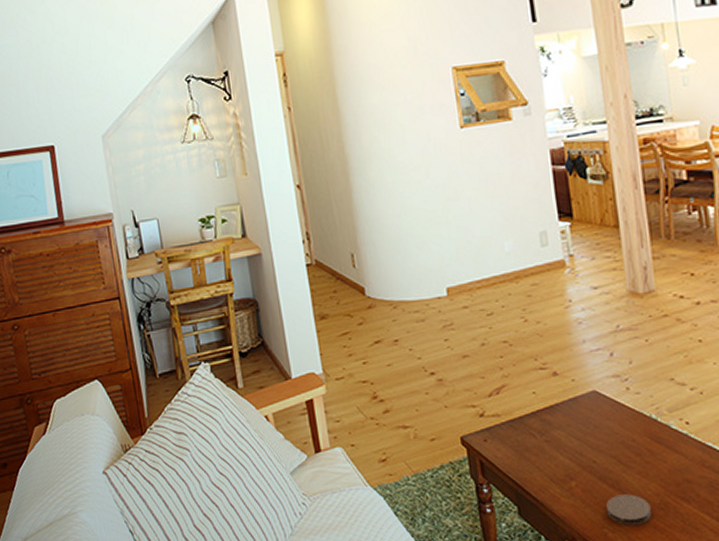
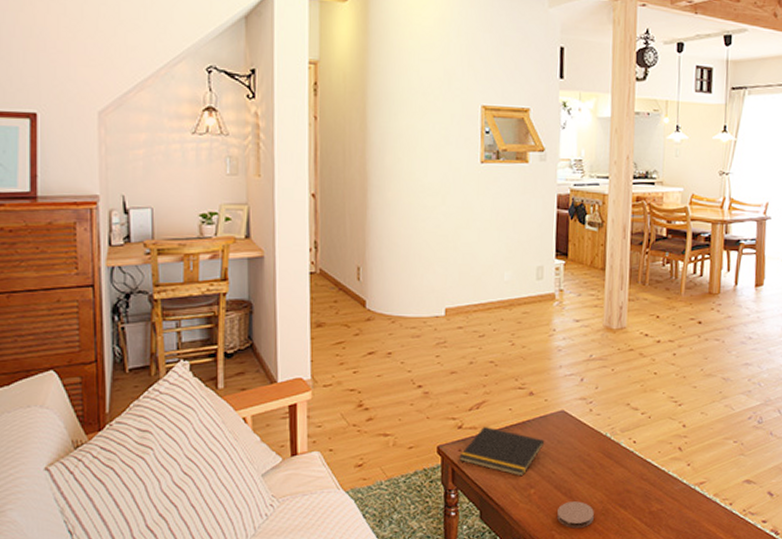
notepad: none [485,412,580,468] -> present [459,426,545,477]

